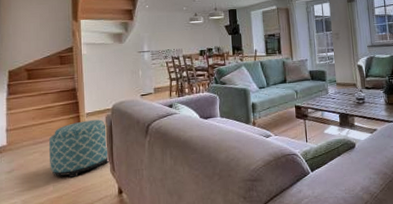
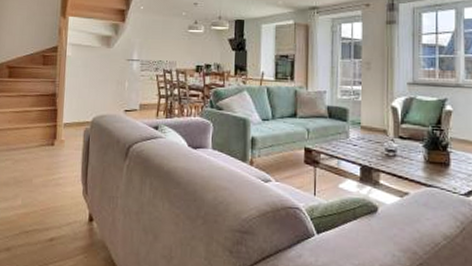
ottoman: present [49,119,110,178] -> none [20,131,84,194]

